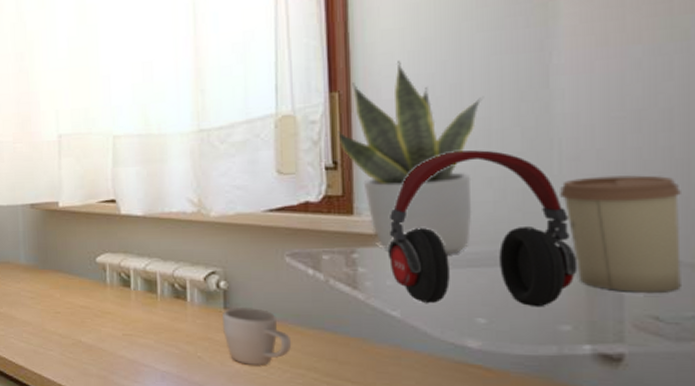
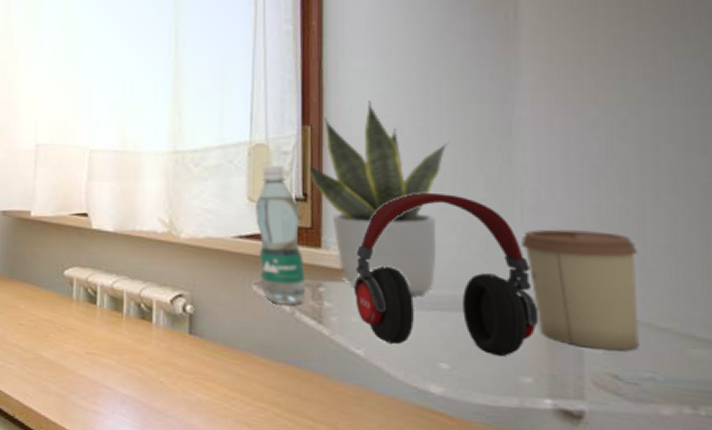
mug: present [223,306,292,366] -> none [187,333,255,397]
bottle: none [283,135,340,274] -> present [254,165,306,305]

